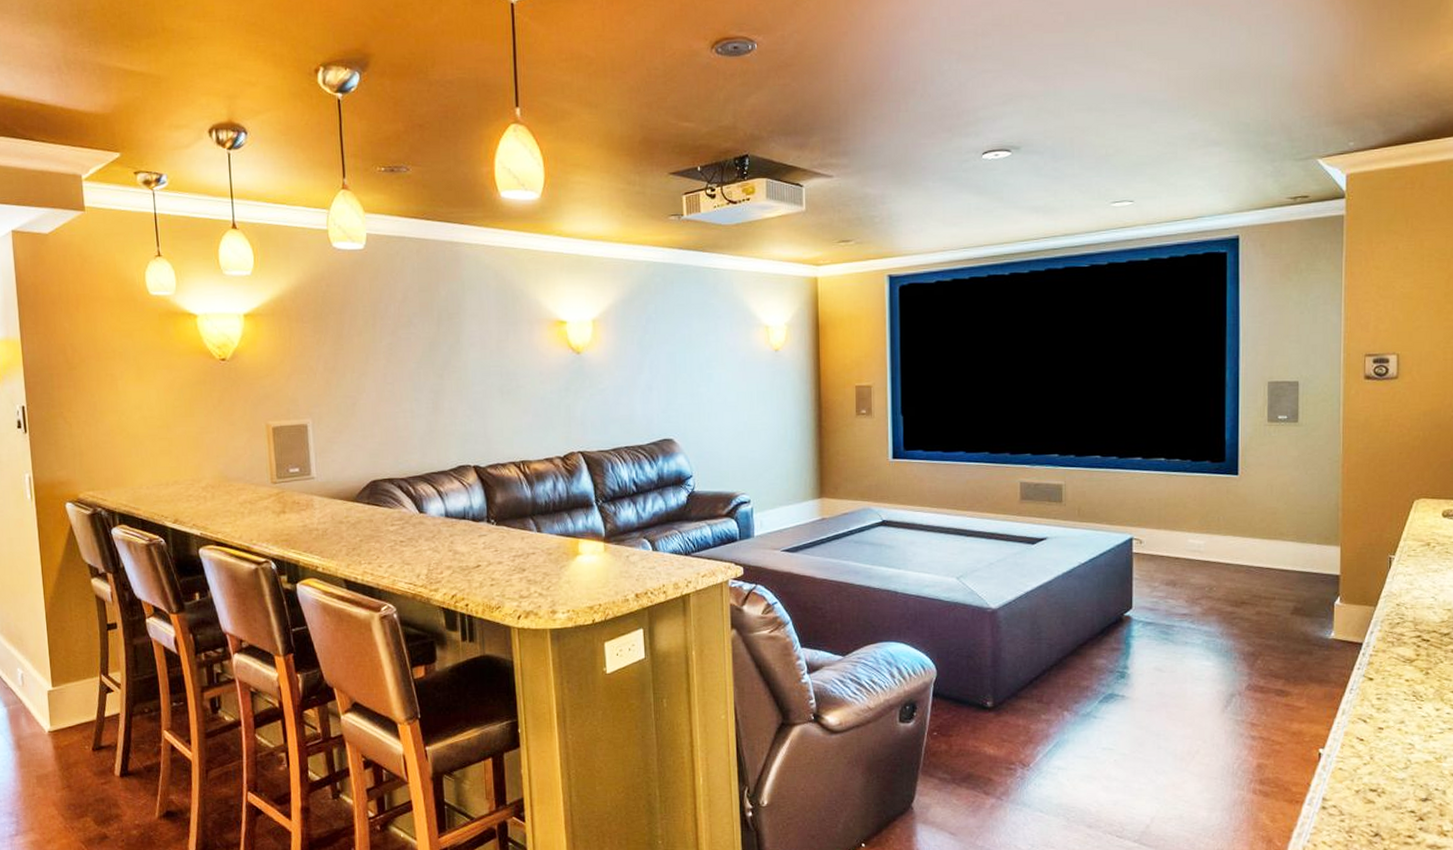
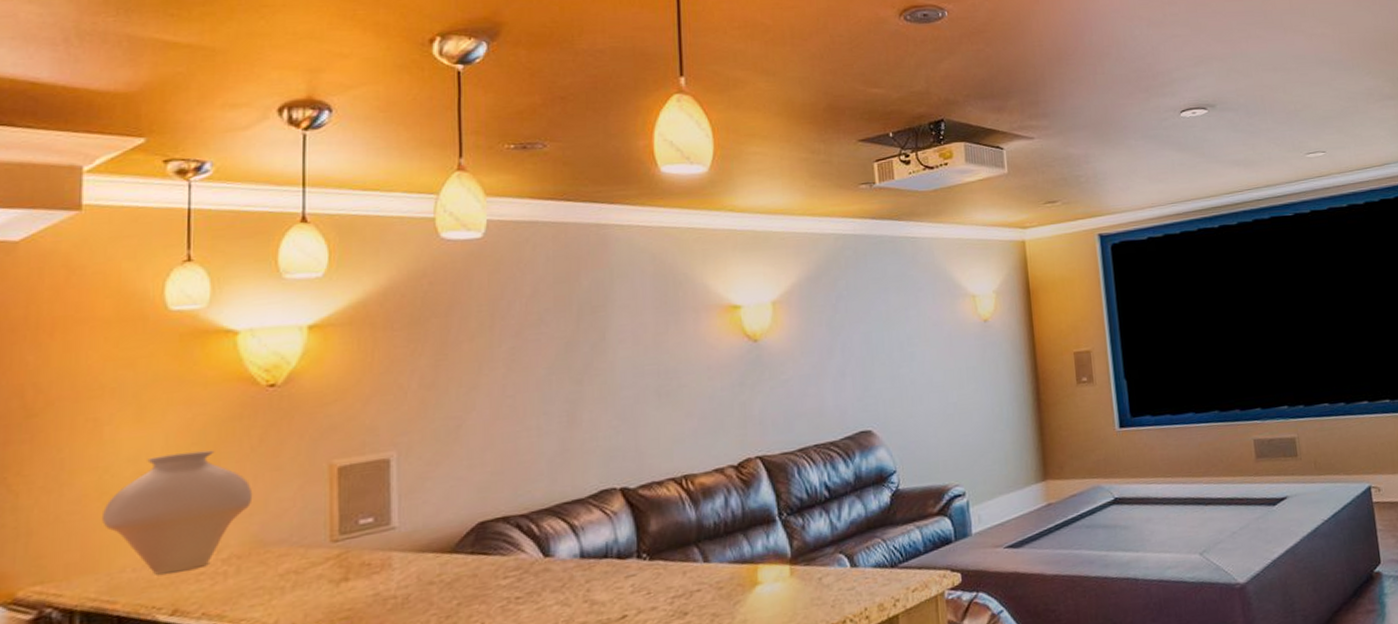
vase: none [124,405,218,494] -> present [102,450,253,575]

